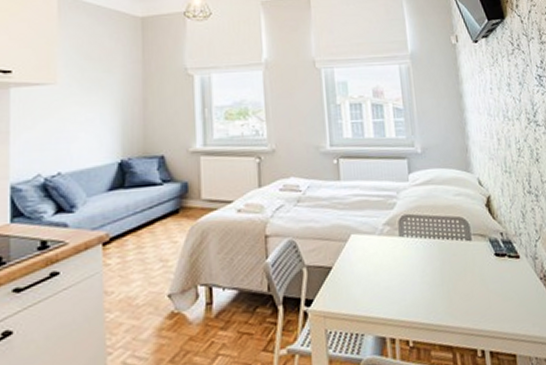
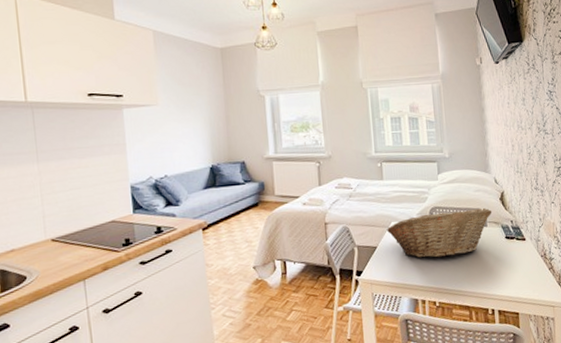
fruit basket: none [345,216,477,282] -> present [387,207,492,258]

